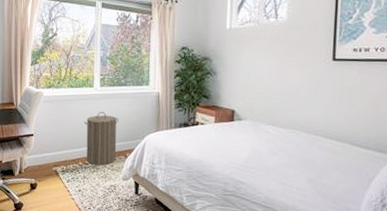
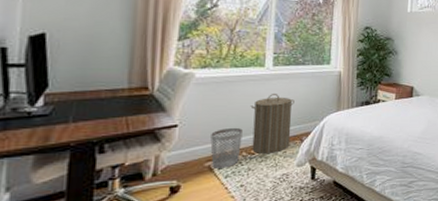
wastebasket: none [56,139,79,174] -> present [210,127,243,168]

